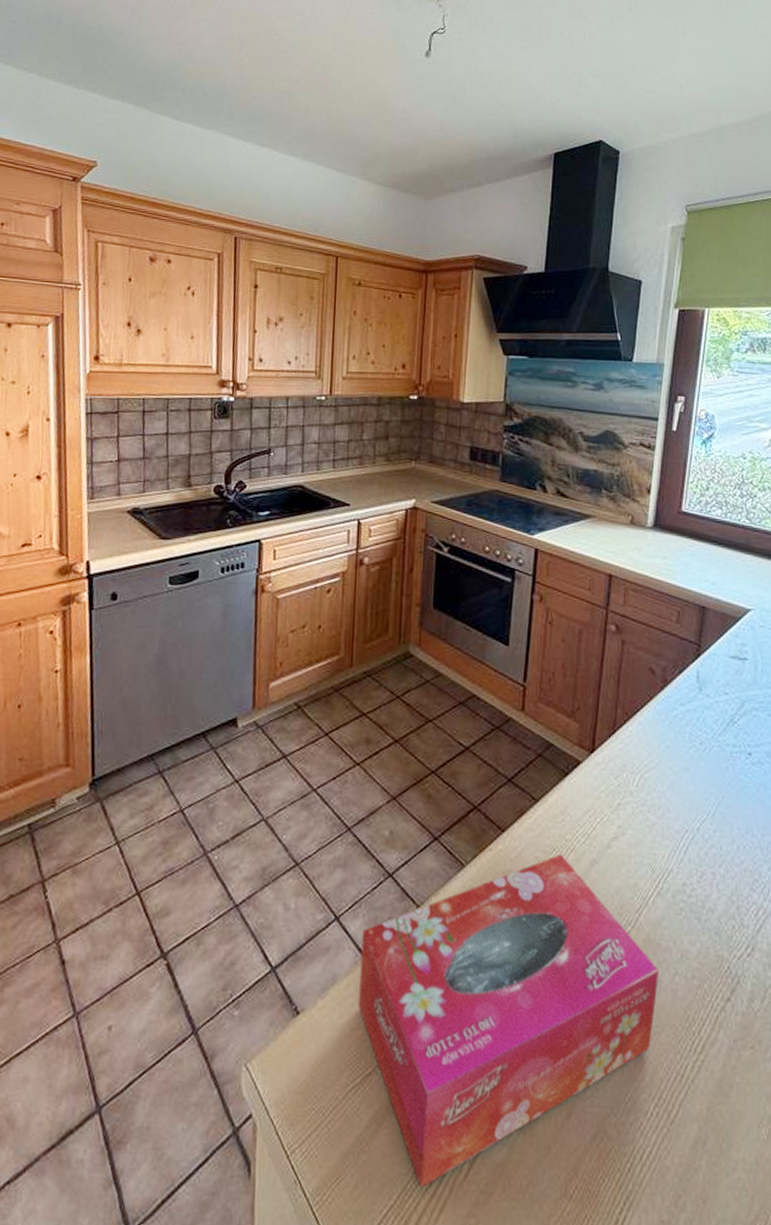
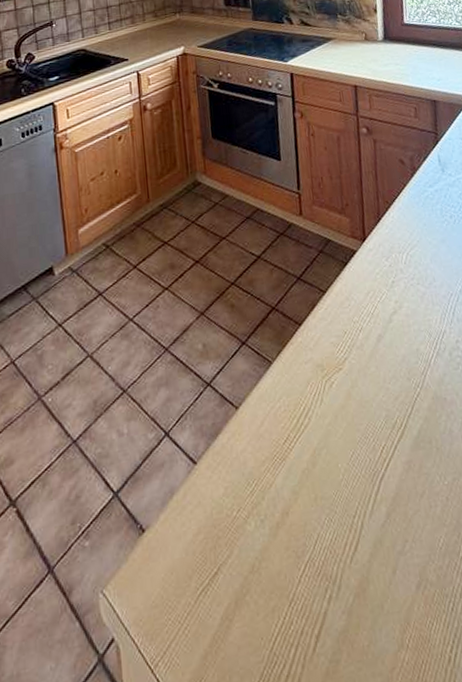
tissue box: present [359,853,659,1189] -> none [191,335,453,672]

